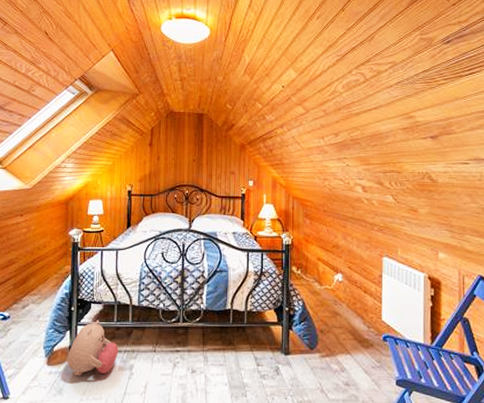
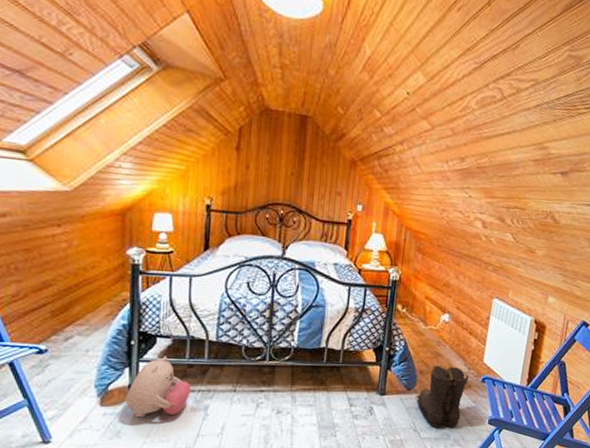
boots: none [319,324,369,388] -> present [416,365,469,427]

